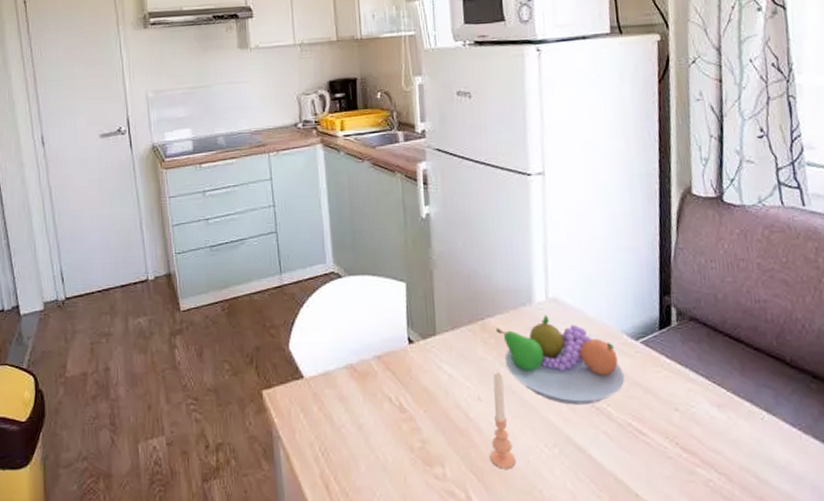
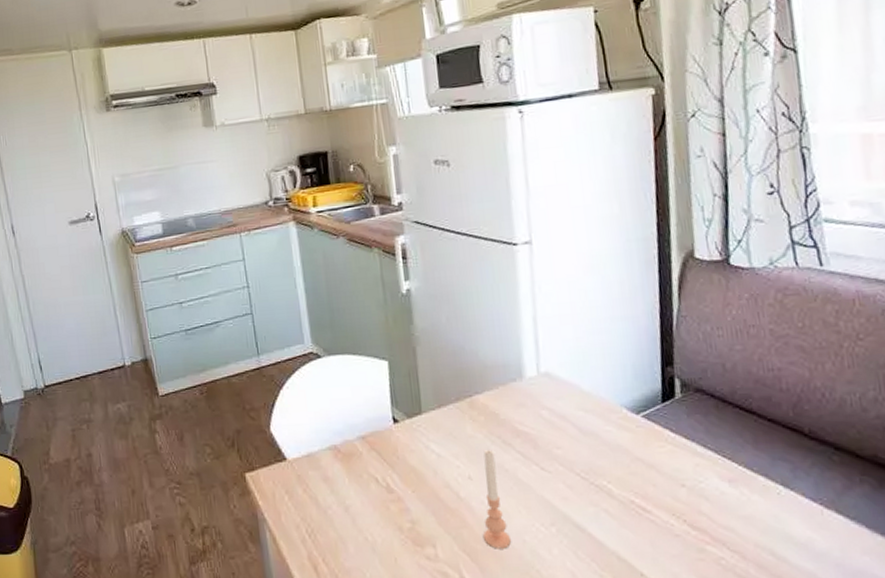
fruit bowl: present [495,315,625,405] -> none [484,390,626,483]

